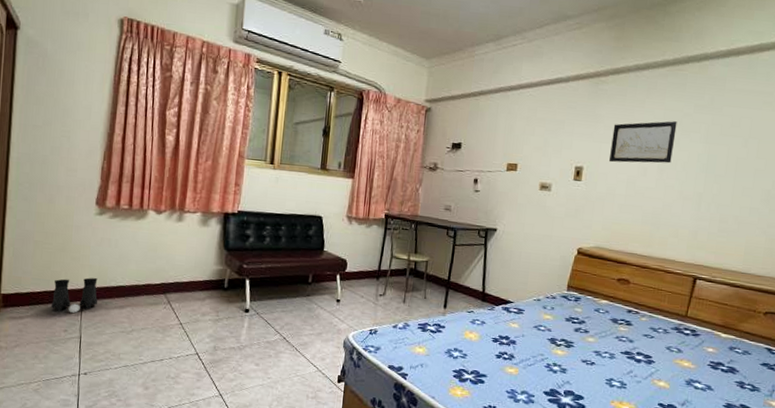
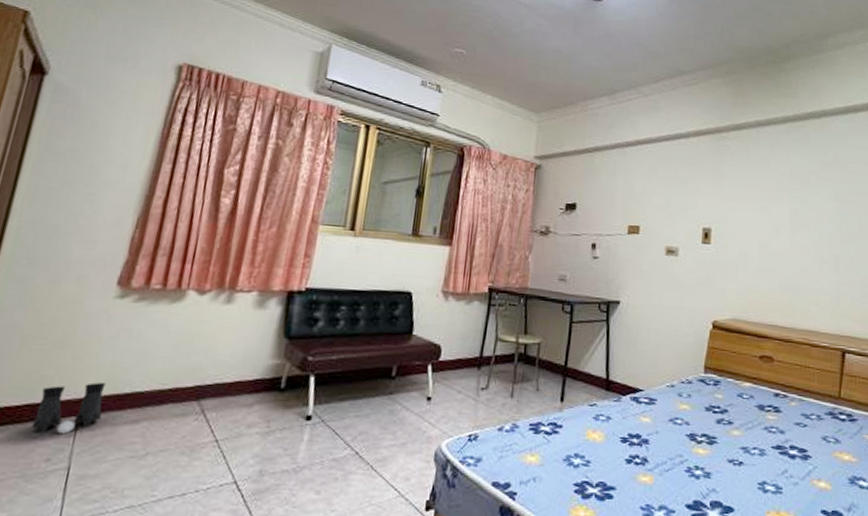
wall art: present [608,121,677,164] -> none [737,178,805,224]

